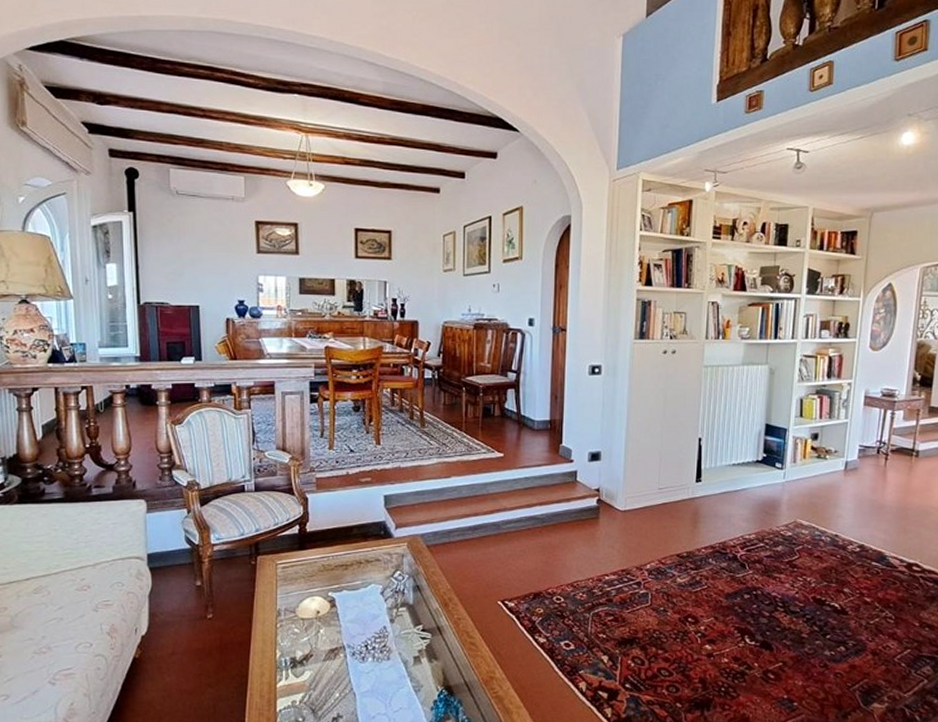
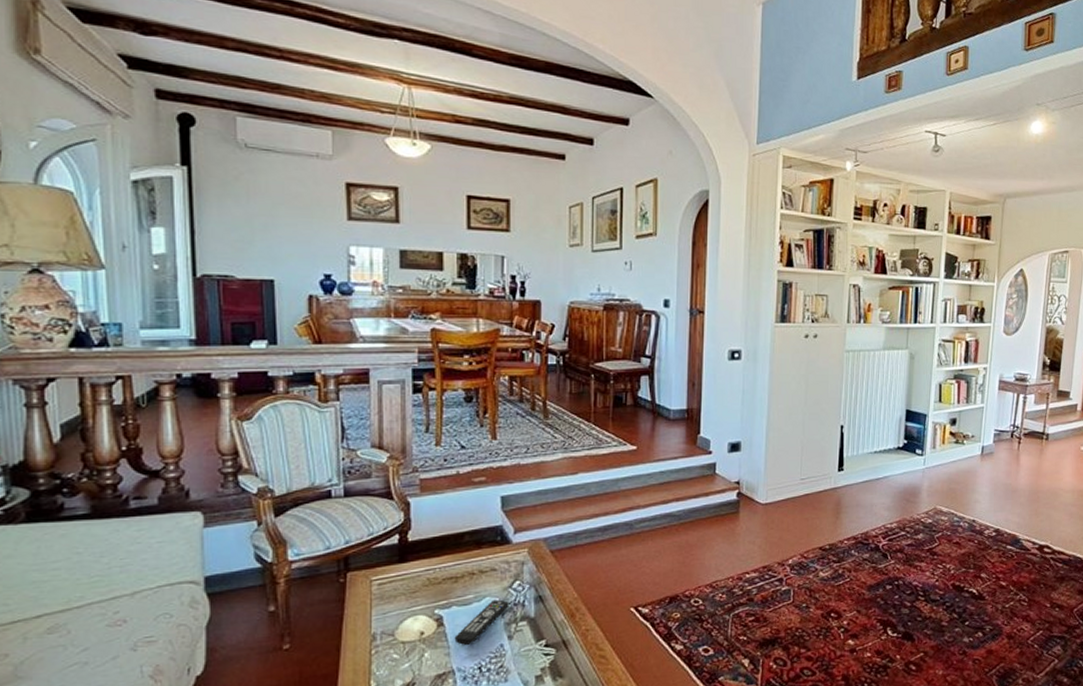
remote control: none [345,587,391,625] -> present [454,599,509,645]

